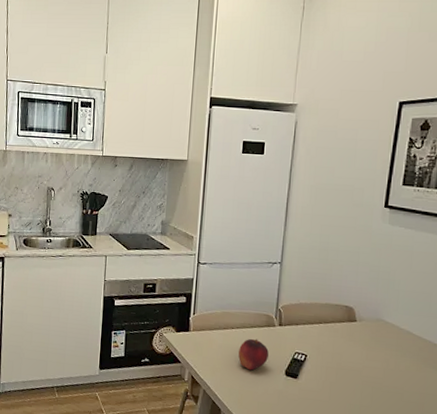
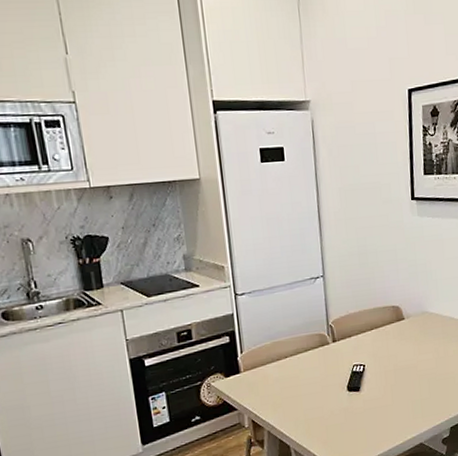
fruit: present [238,338,269,371] -> none [296,362,328,397]

